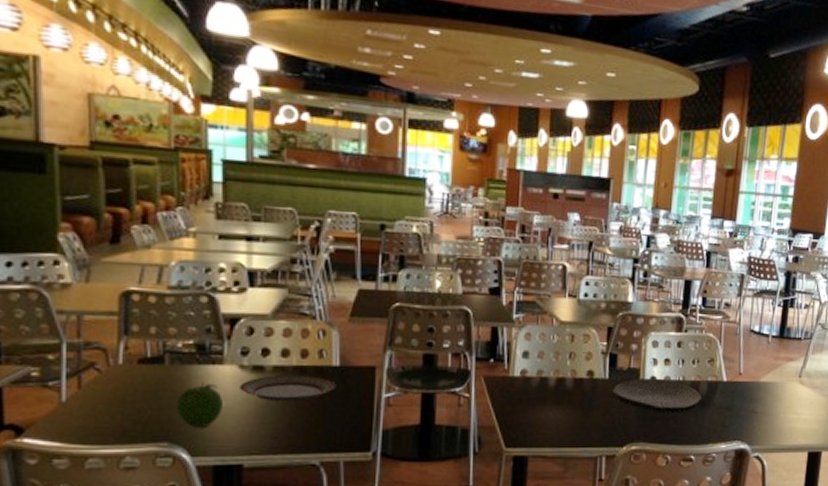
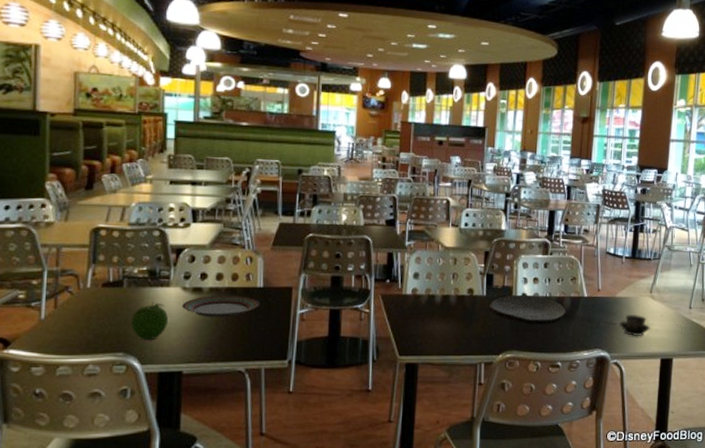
cup: none [763,402,798,428] -> present [620,315,651,337]

